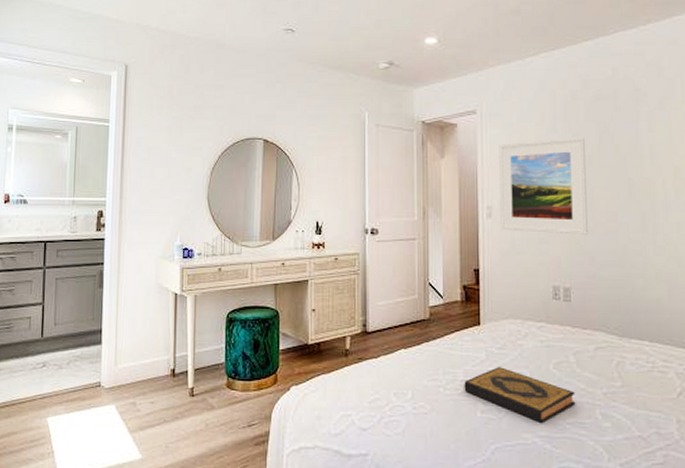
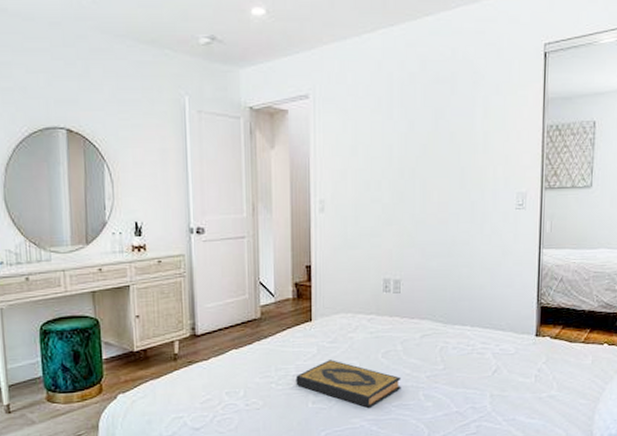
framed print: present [499,136,589,235] -> none [333,123,421,227]

